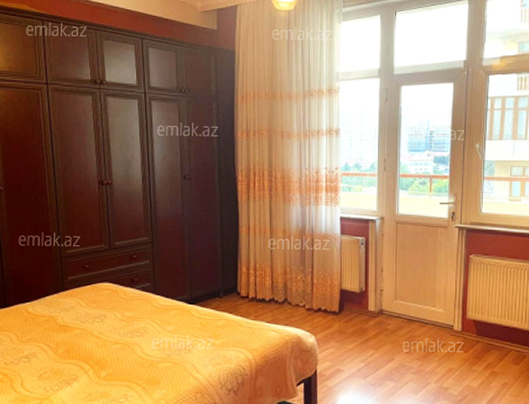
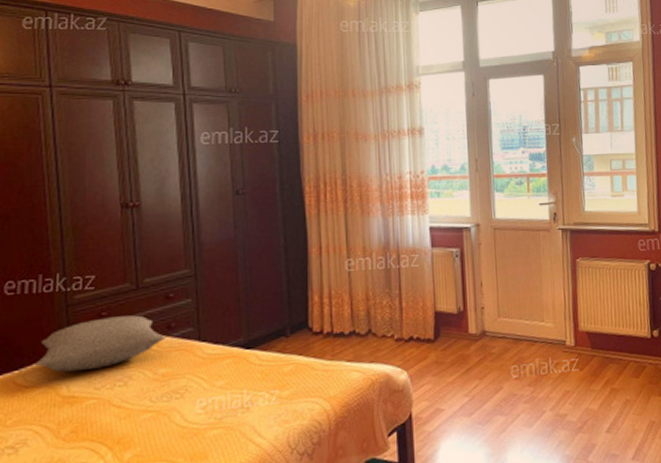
pillow: none [40,269,130,307] -> present [35,315,166,372]

